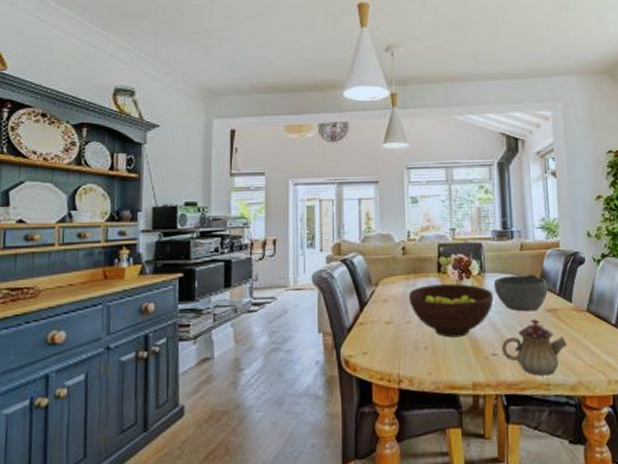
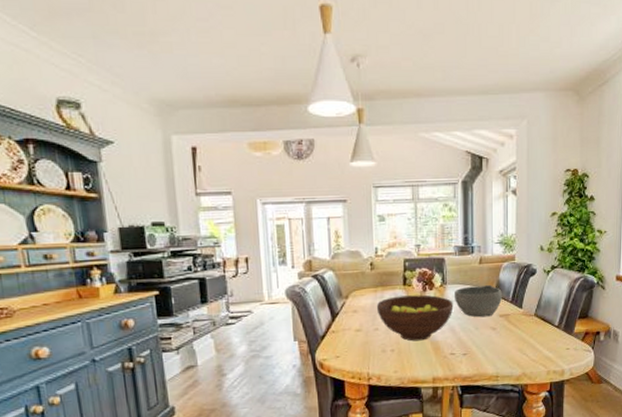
teapot: present [502,319,567,376] -> none [459,323,515,370]

